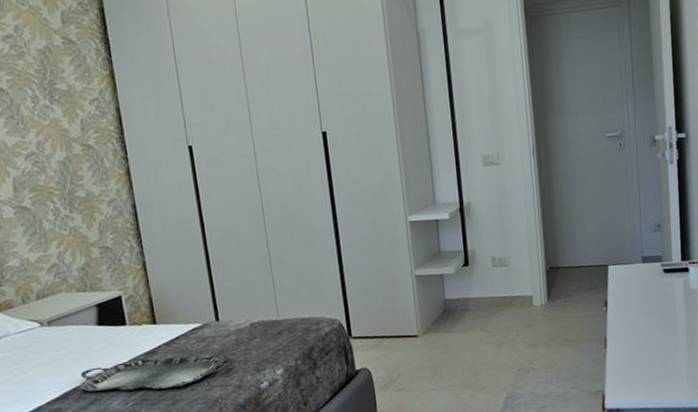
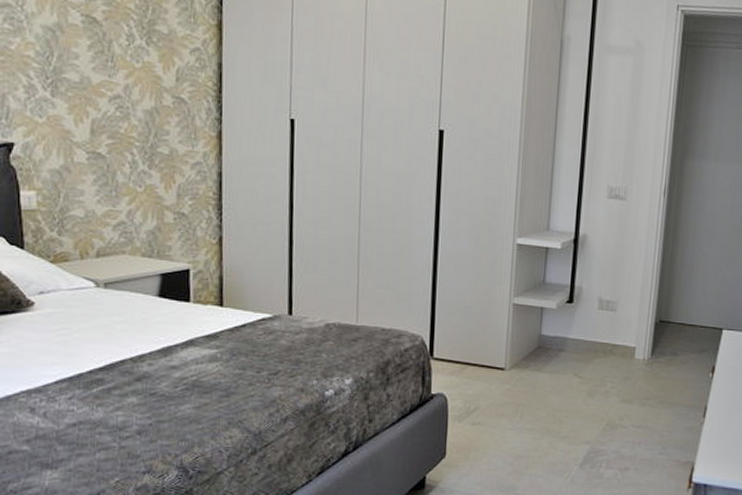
serving tray: present [77,354,230,392] -> none [125,339,296,379]

